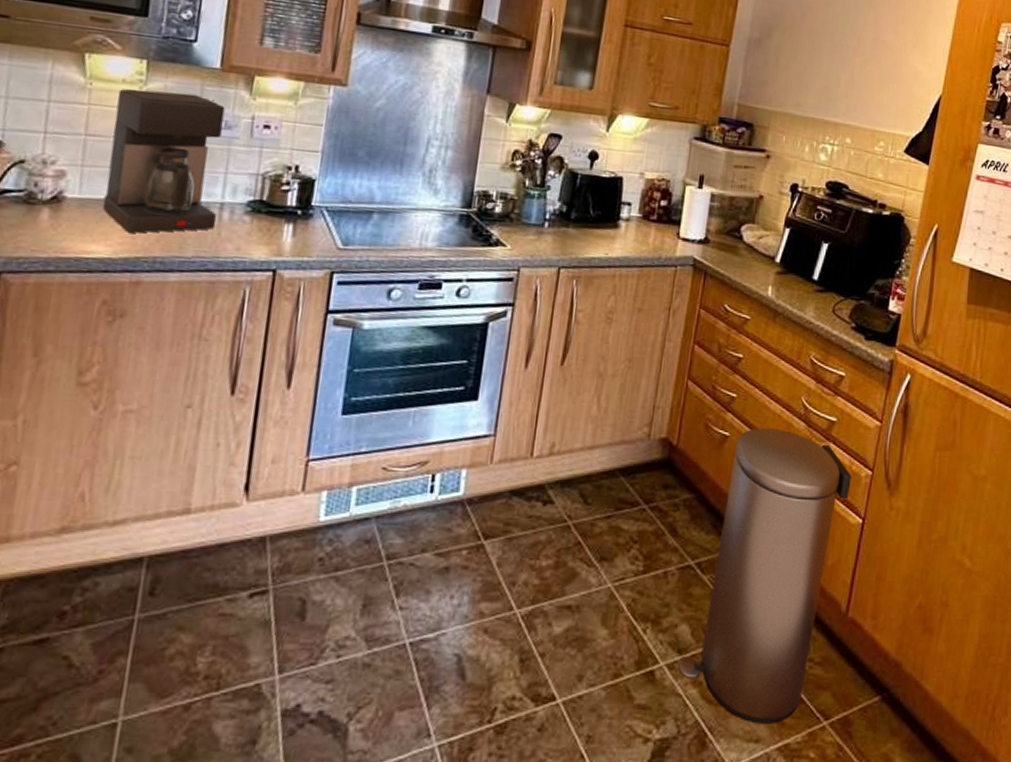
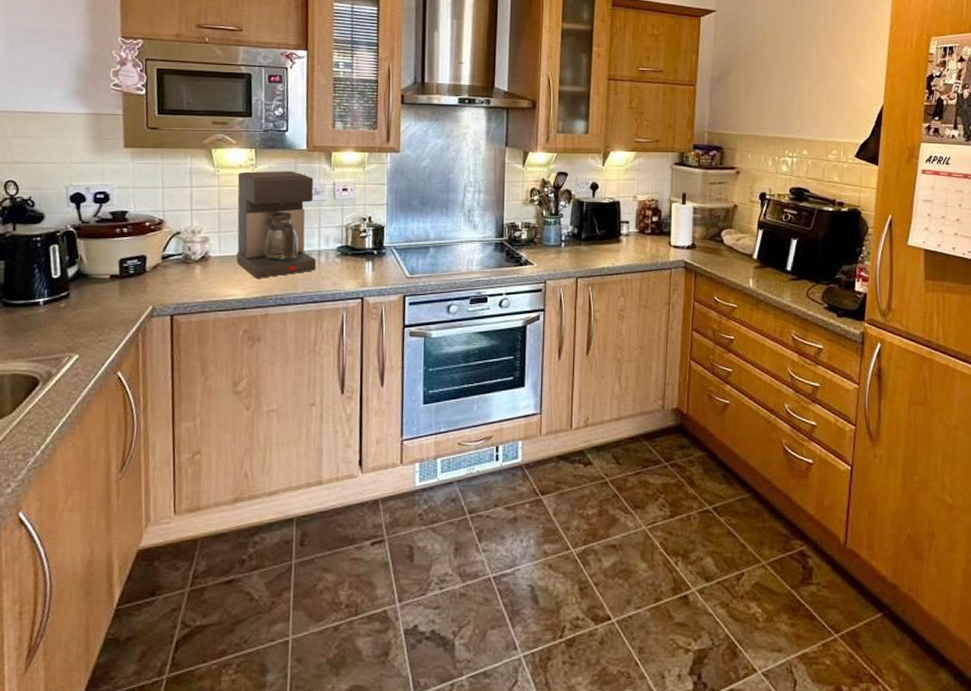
pedal bin: present [678,428,852,724] -> none [707,396,838,637]

